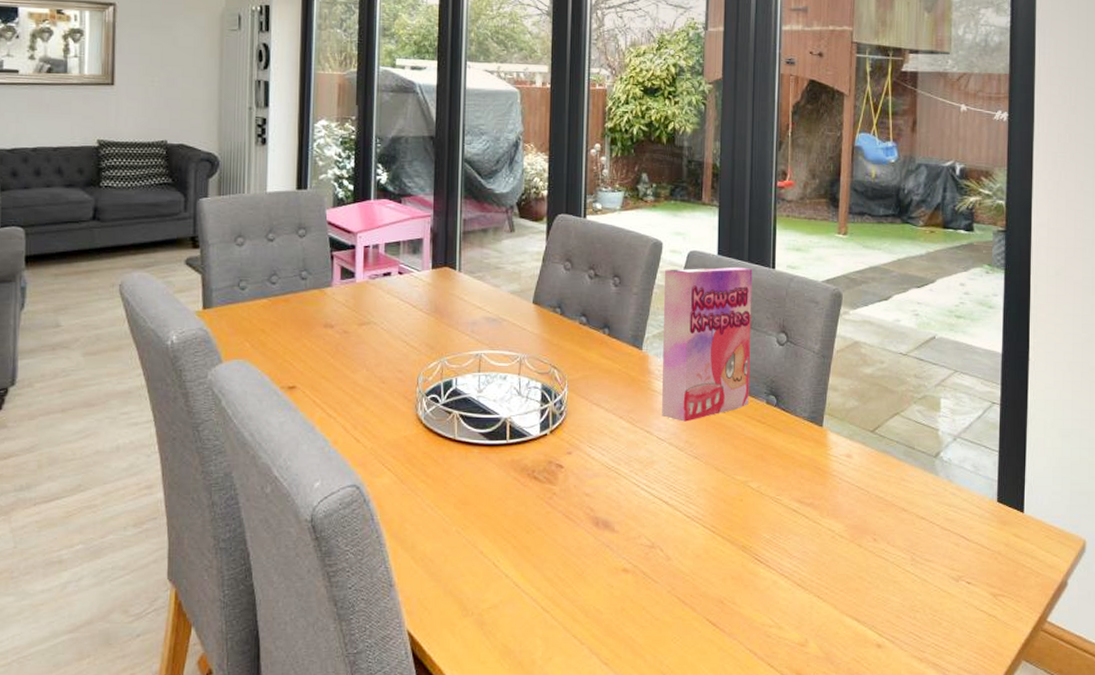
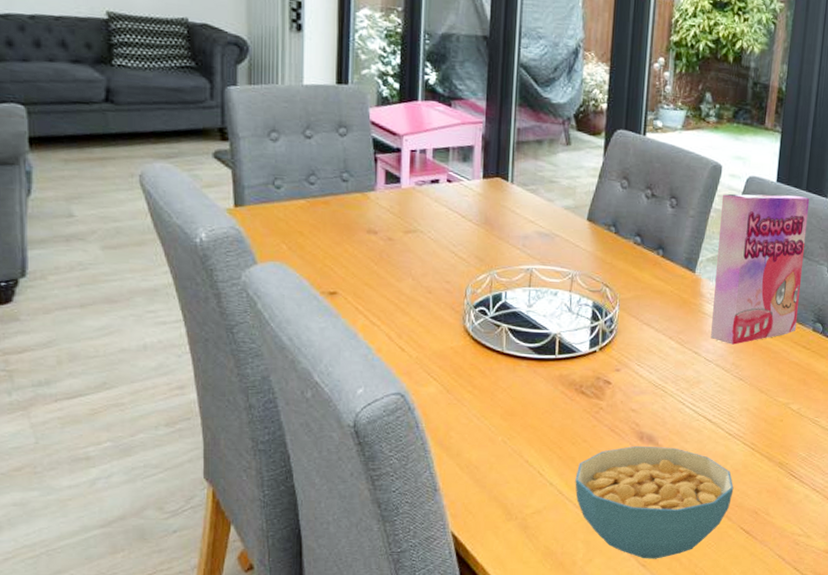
cereal bowl: none [531,532,696,657] -> present [575,445,734,559]

